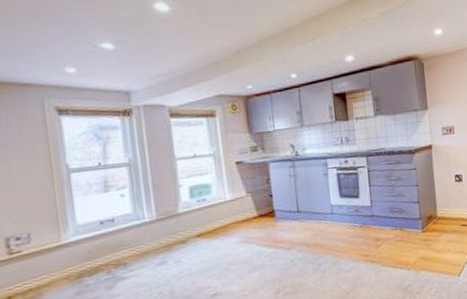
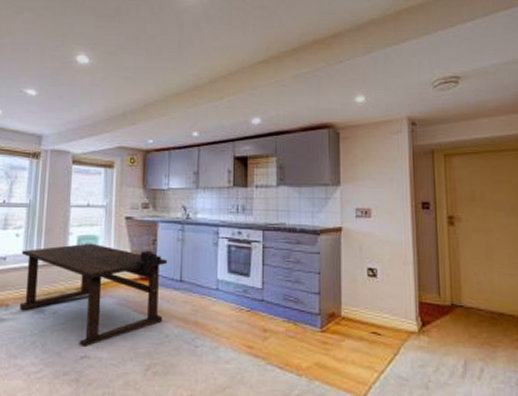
dining table: none [130,189,285,287] -> present [20,243,168,348]

